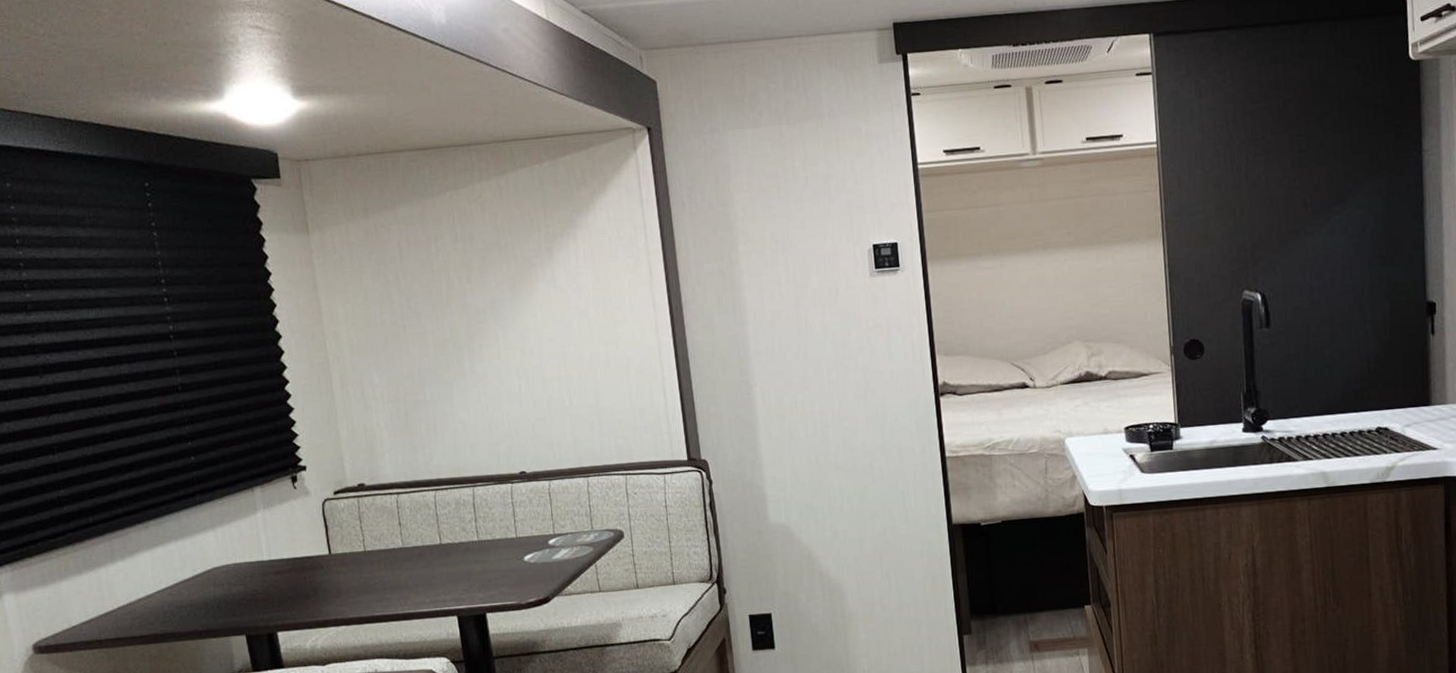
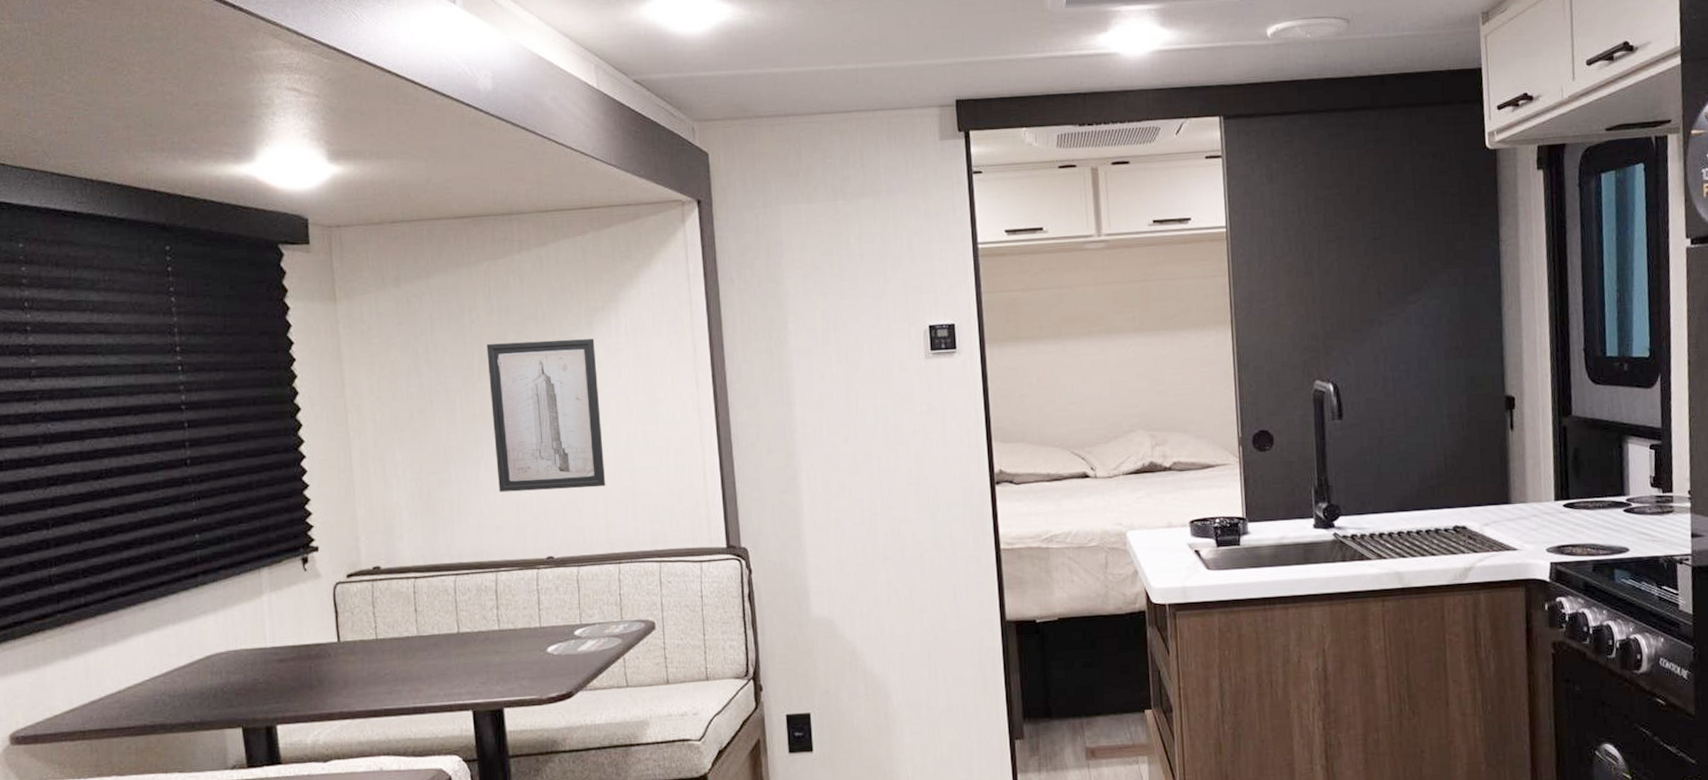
wall art: none [453,264,572,412] -> present [486,338,606,493]

